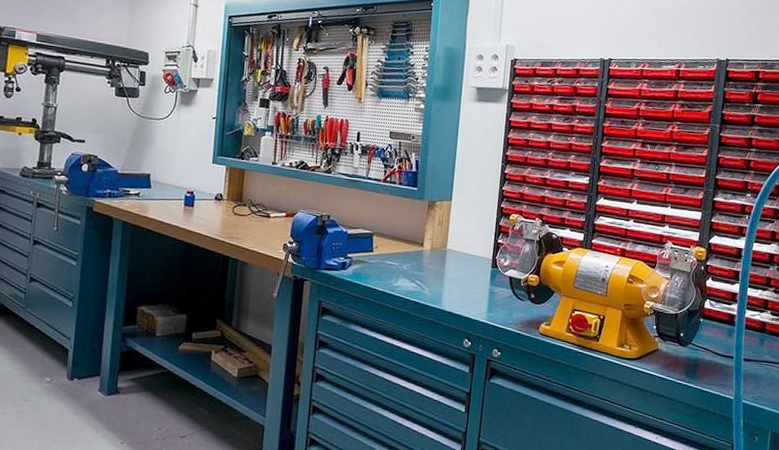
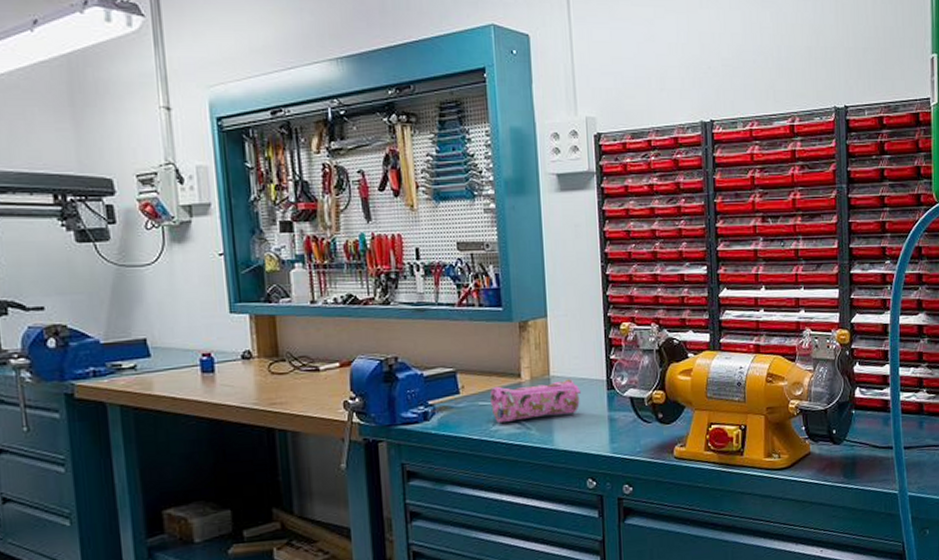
pencil case: none [396,250,470,283] -> present [490,378,581,424]

